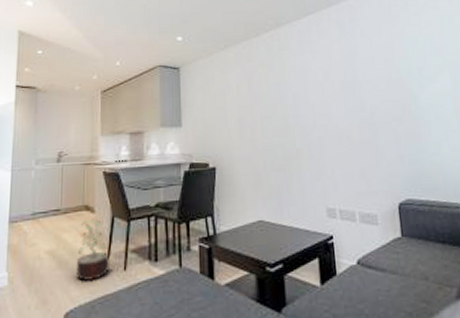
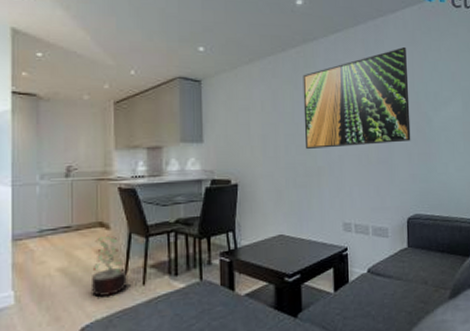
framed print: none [277,24,396,132] -> present [302,46,411,150]

